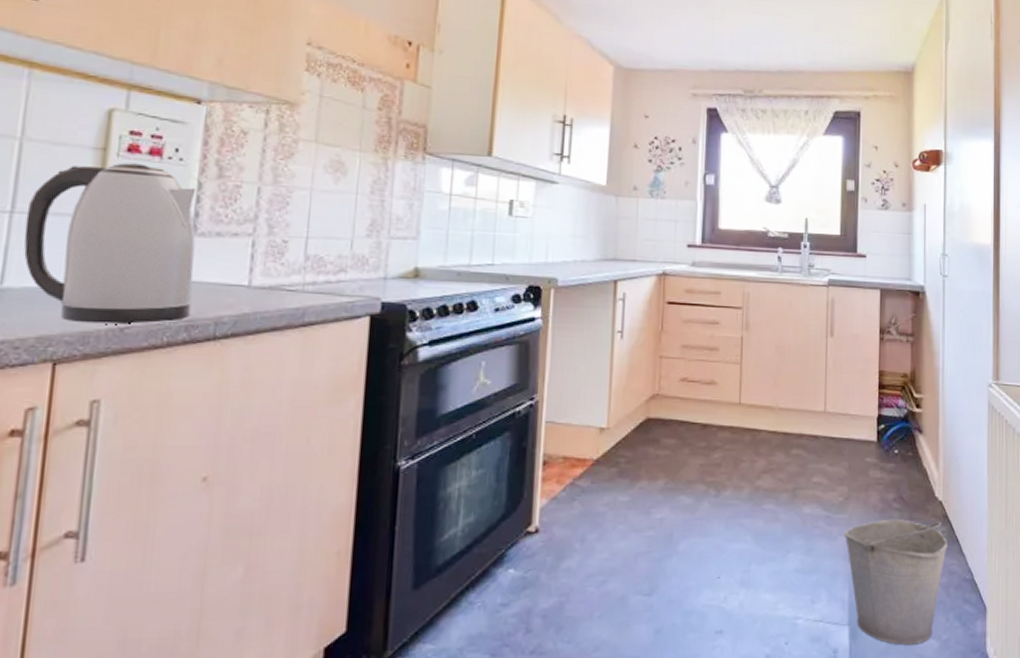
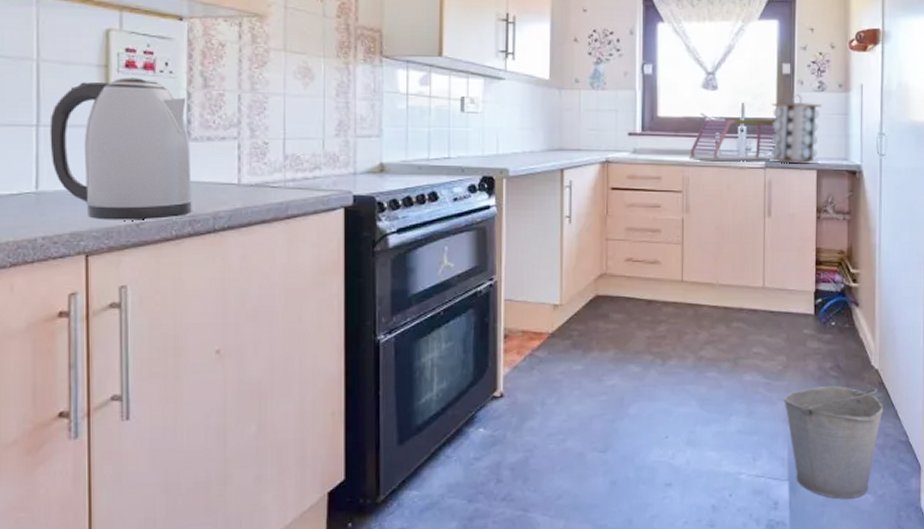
dish rack: none [749,233,840,280] -> present [688,118,777,162]
spice rack: none [832,211,886,284] -> present [769,94,822,165]

